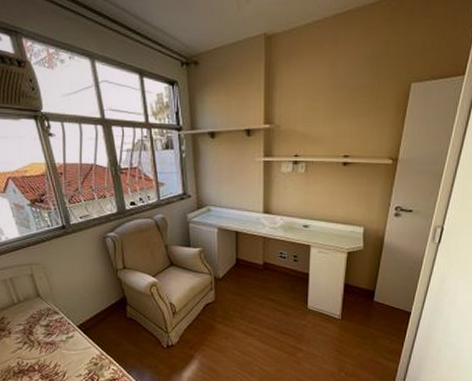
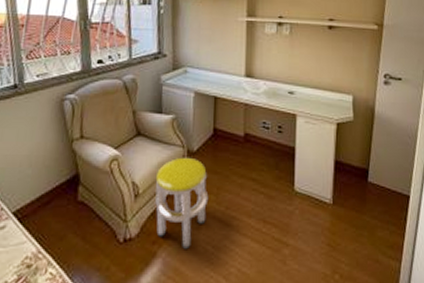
stool: none [189,282,234,353] -> present [155,157,209,249]

